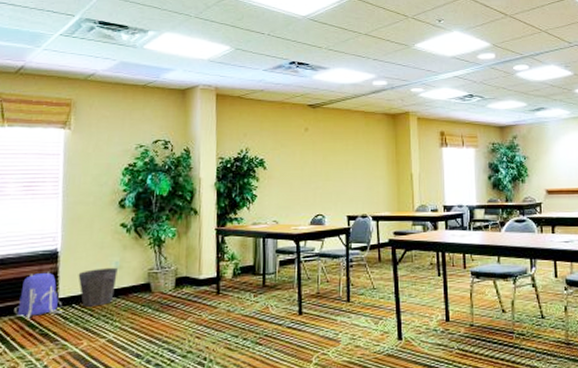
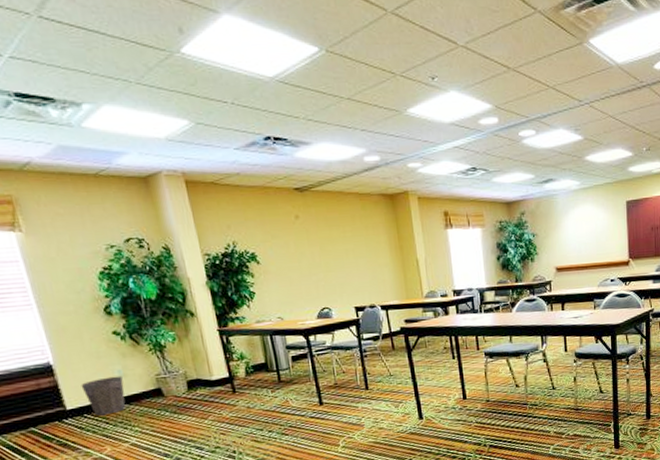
backpack: present [14,272,63,319] -> none [22,386,76,432]

